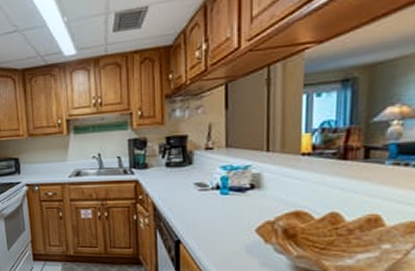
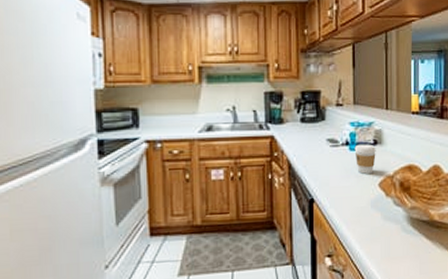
coffee cup: none [226,188,253,219] -> present [354,144,376,174]

